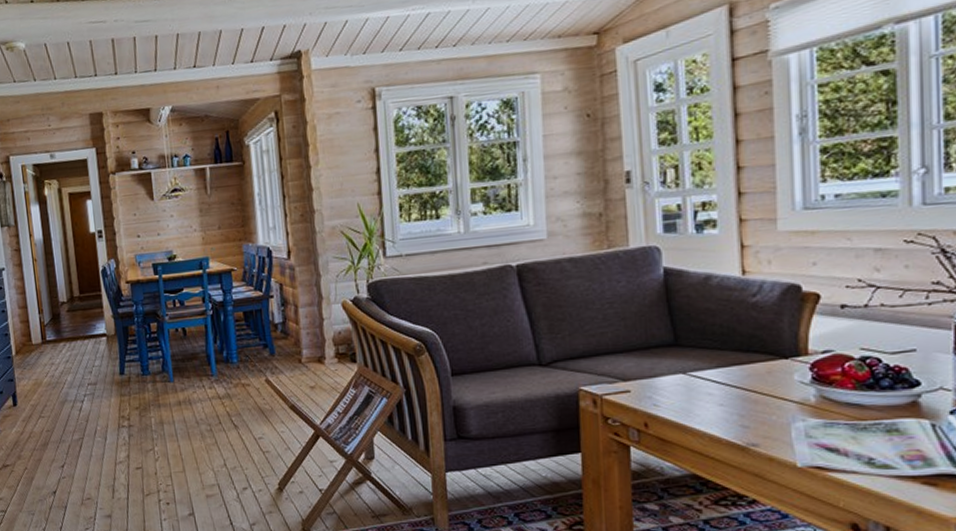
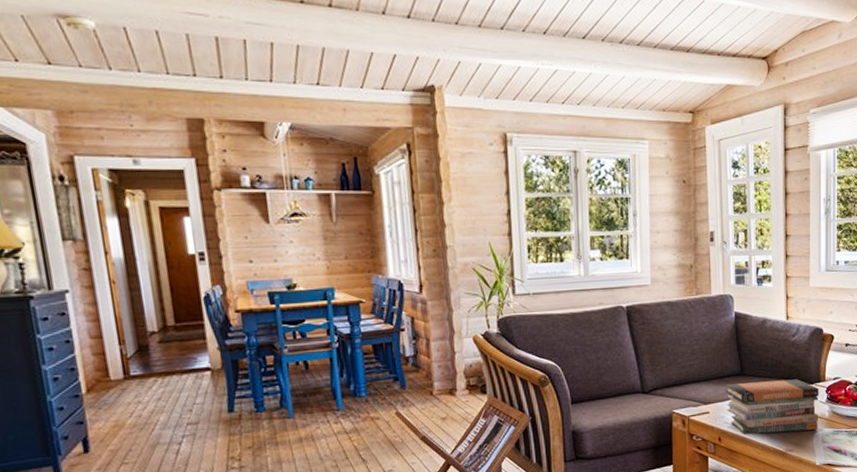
book stack: none [652,351,800,422] -> present [725,379,819,435]

